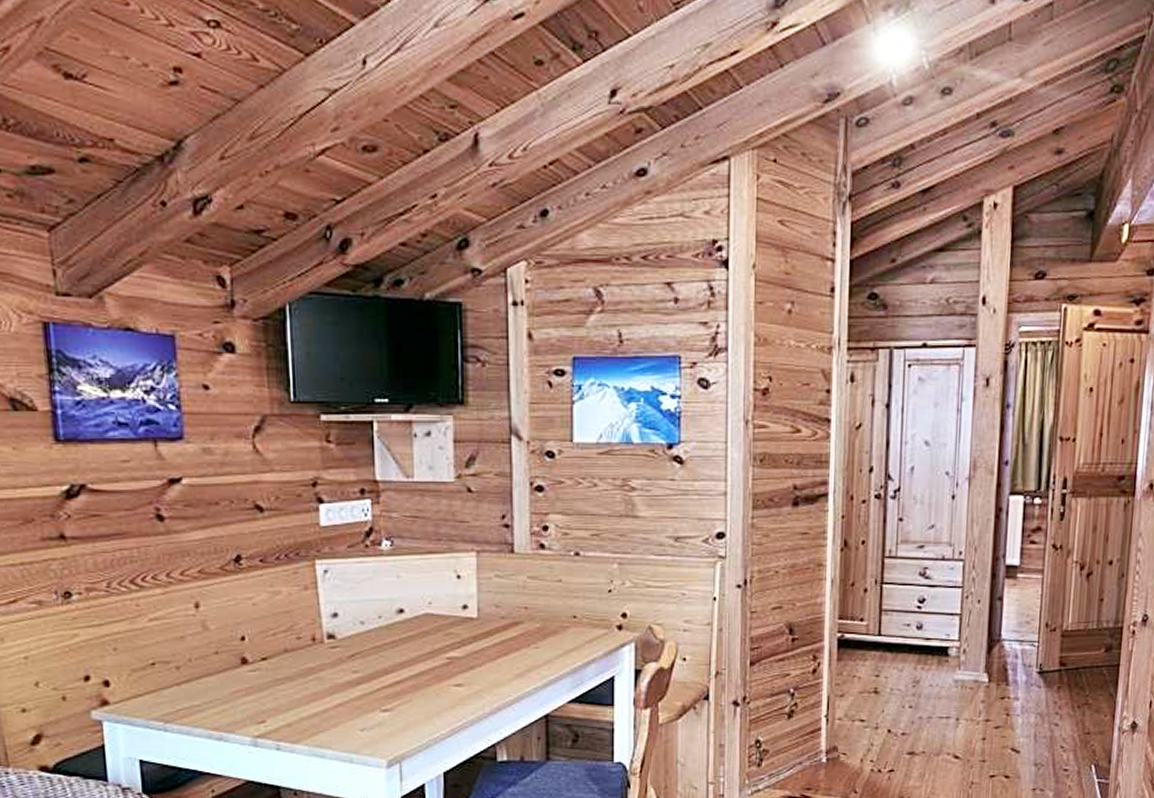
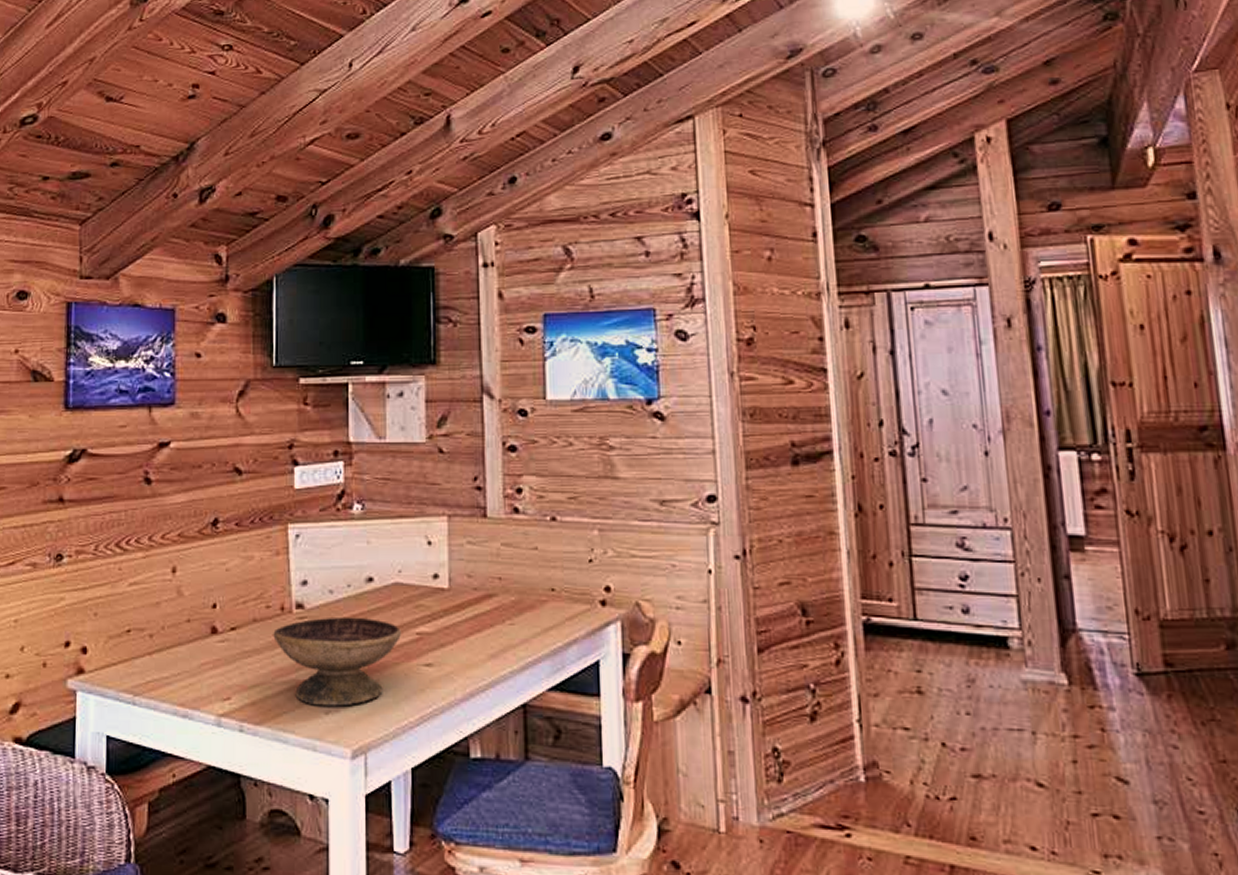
decorative bowl: none [305,645,433,725] -> present [273,616,402,707]

